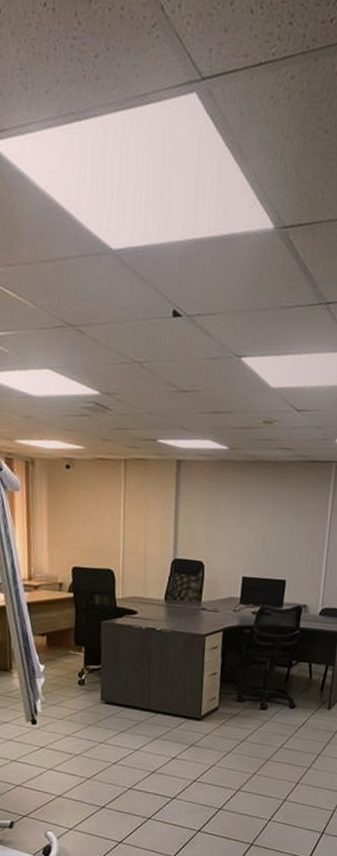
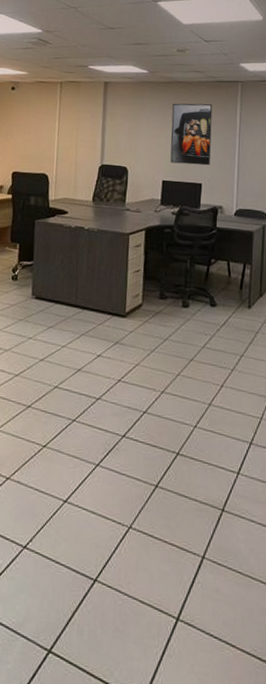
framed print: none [251,487,302,561] -> present [170,103,213,166]

